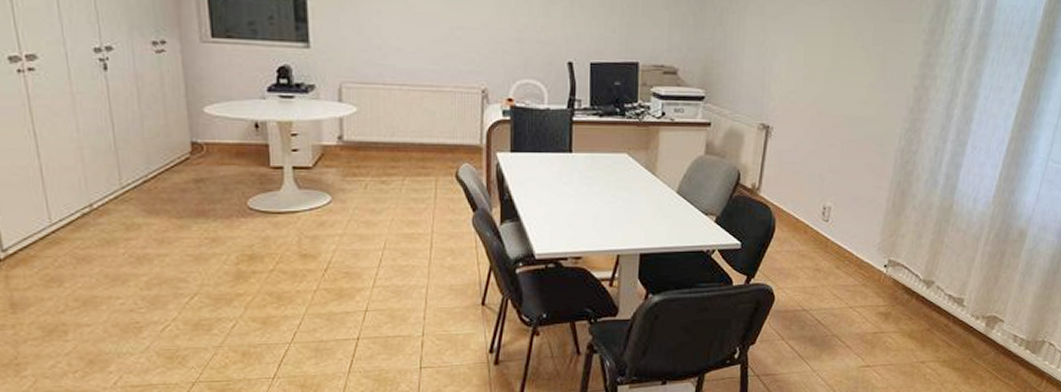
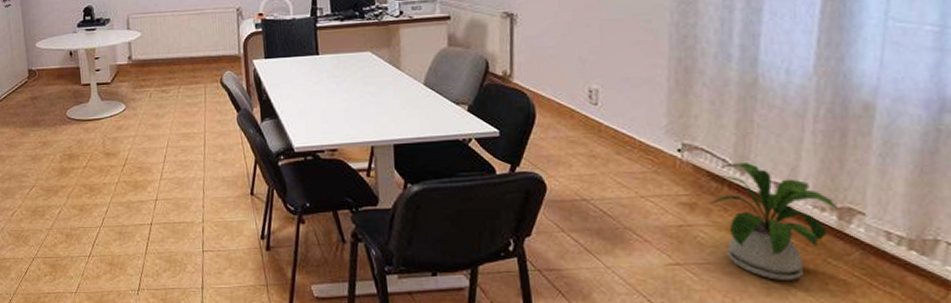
house plant: none [900,278,988,377] -> present [709,163,839,280]

